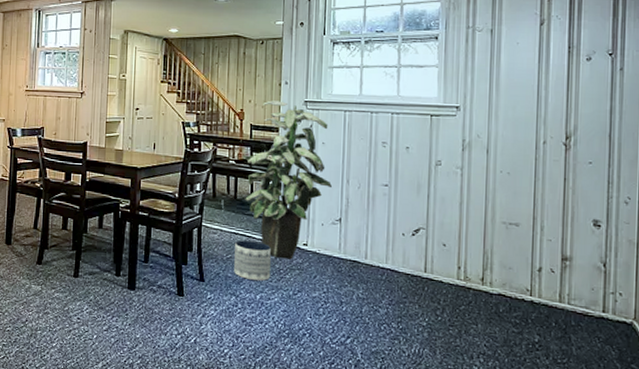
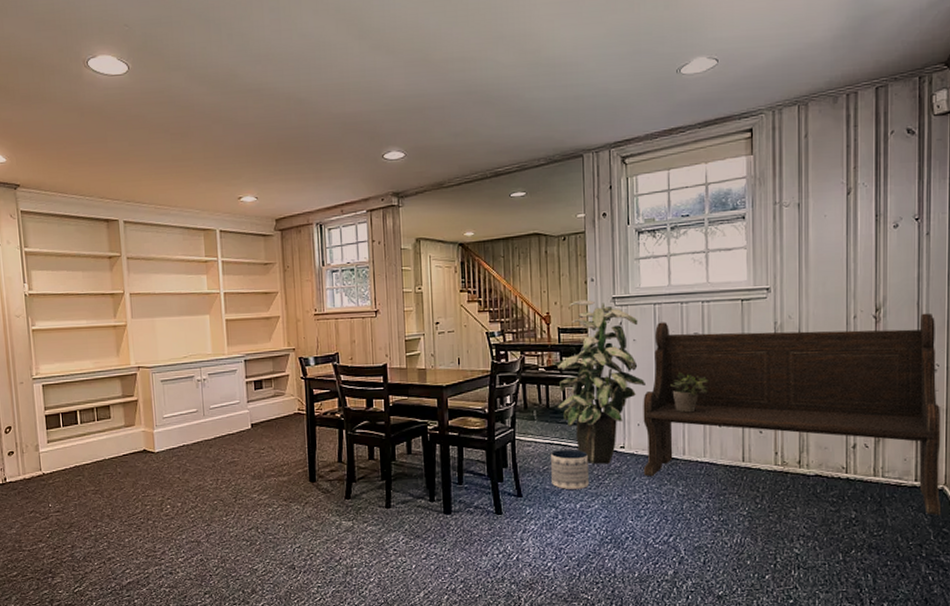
bench: none [324,128,632,350] -> present [643,313,941,515]
potted plant: none [356,177,395,219] -> present [670,371,710,413]

